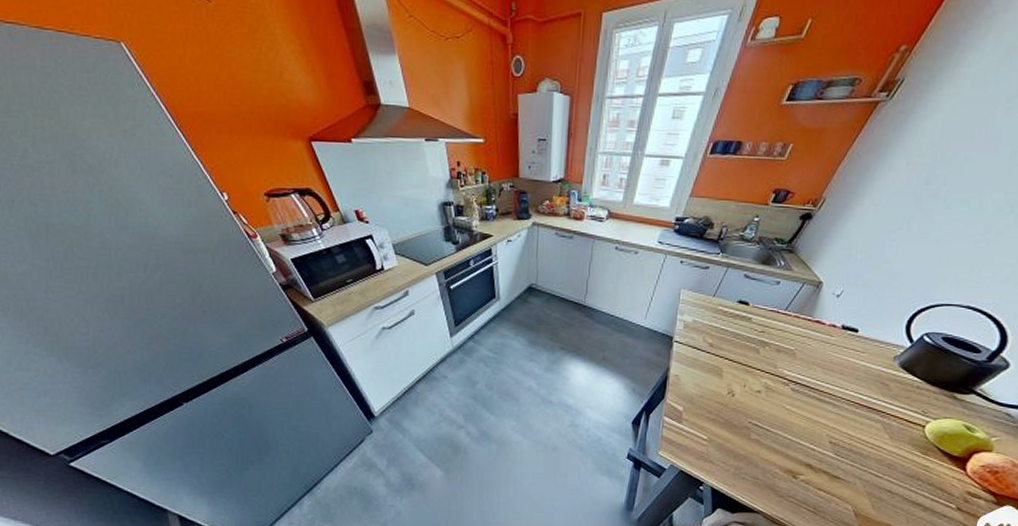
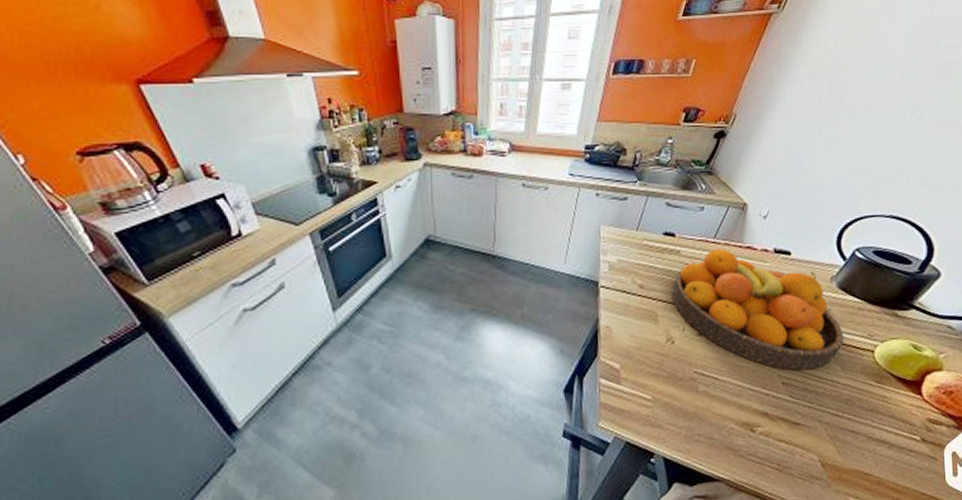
fruit bowl: none [737,320,898,435] -> present [671,249,844,371]

